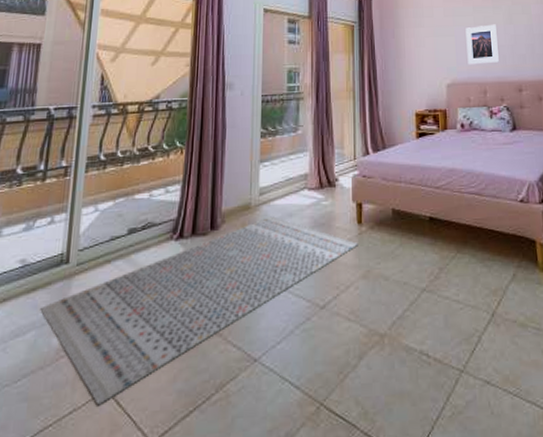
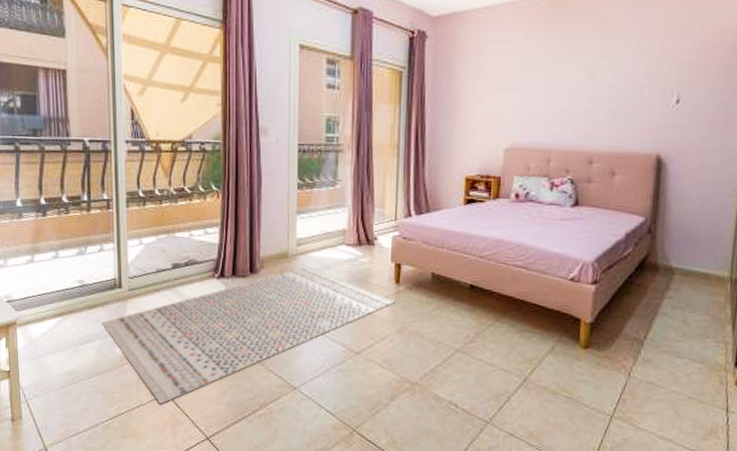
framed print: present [465,24,499,65] -> none [532,81,573,128]

